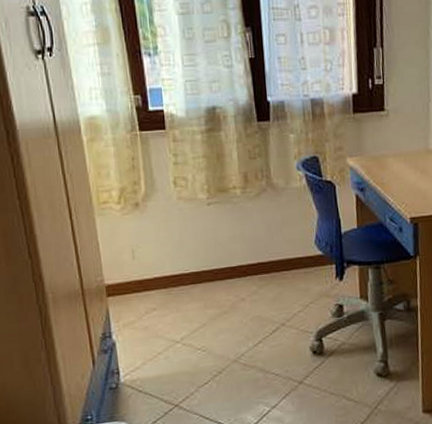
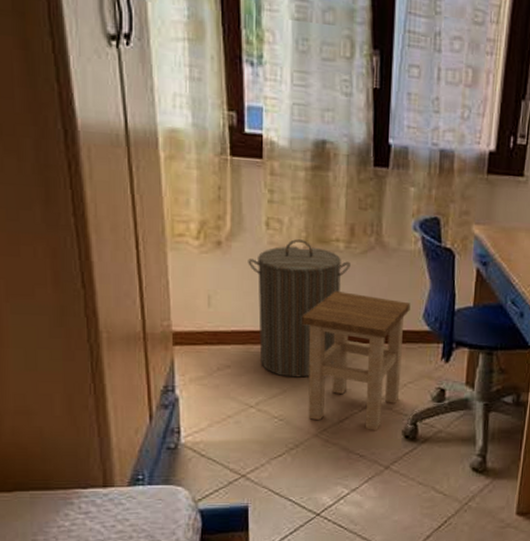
laundry hamper: none [162,191,248,312] -> present [248,239,351,378]
stool: none [212,231,304,351] -> present [302,291,411,431]

